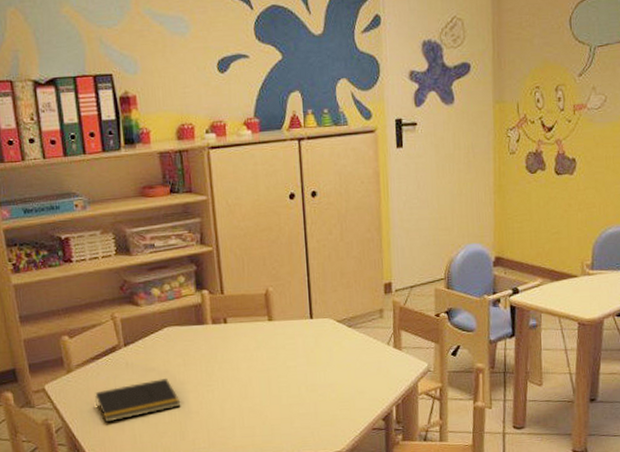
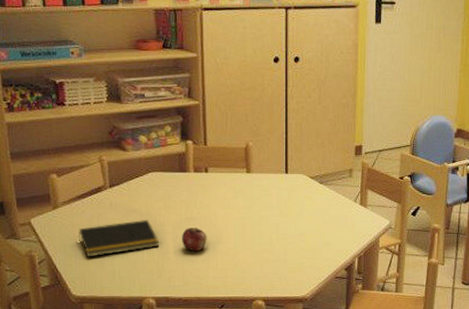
apple: none [203,384,231,410] -> present [181,228,207,252]

